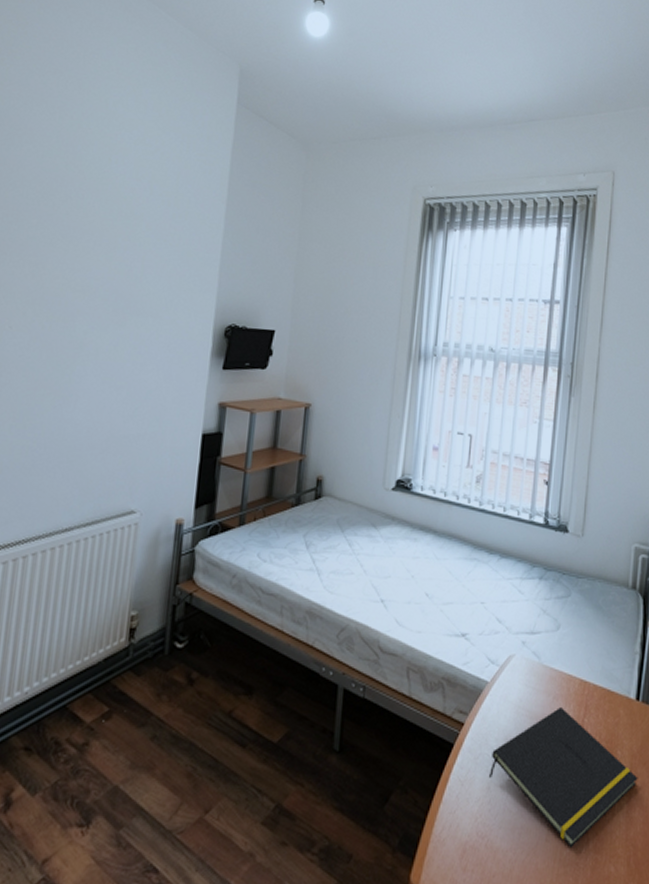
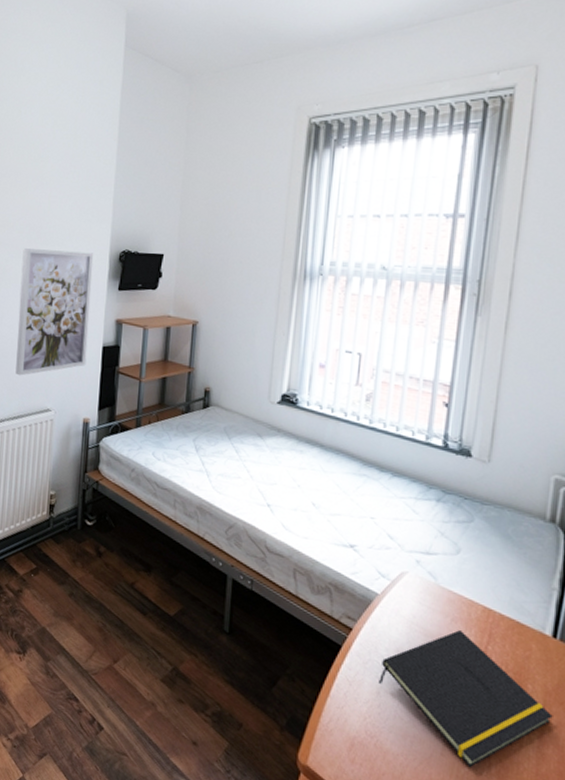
wall art: none [91,319,195,472] -> present [15,248,94,376]

